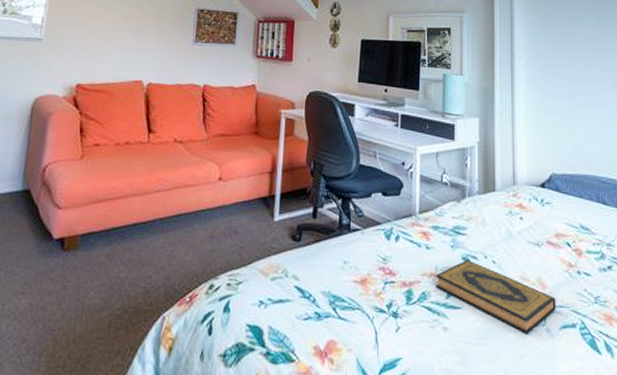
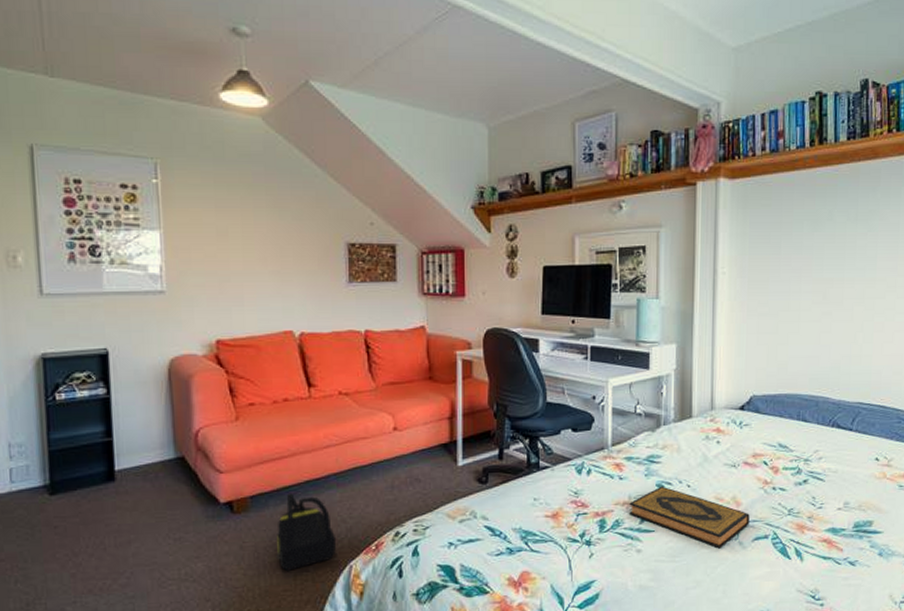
backpack: none [95,234,154,316] -> present [276,493,337,571]

